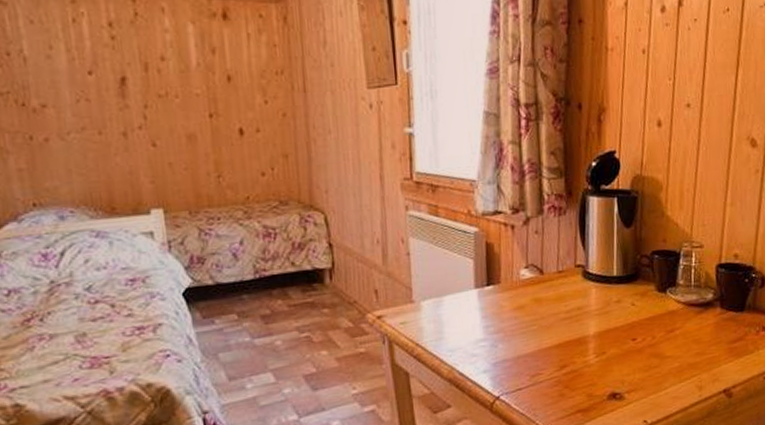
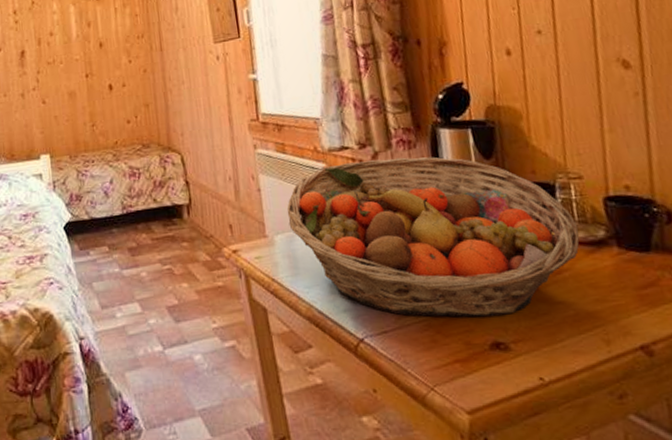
fruit basket: none [435,223,693,374] -> present [287,157,580,317]

